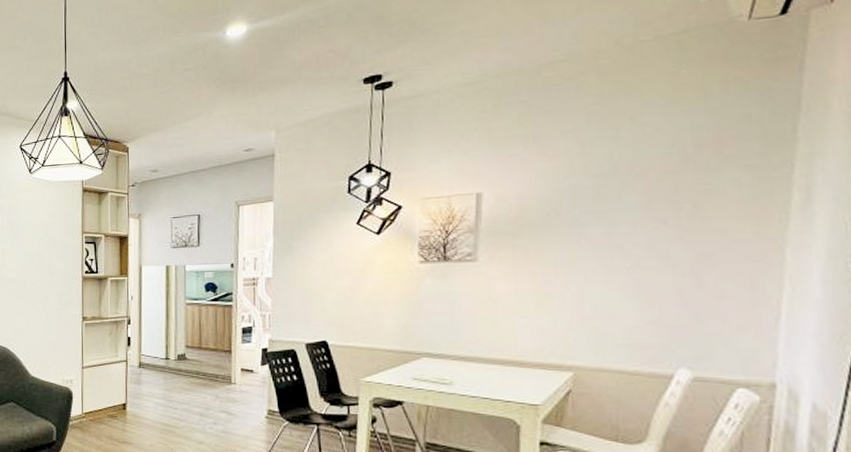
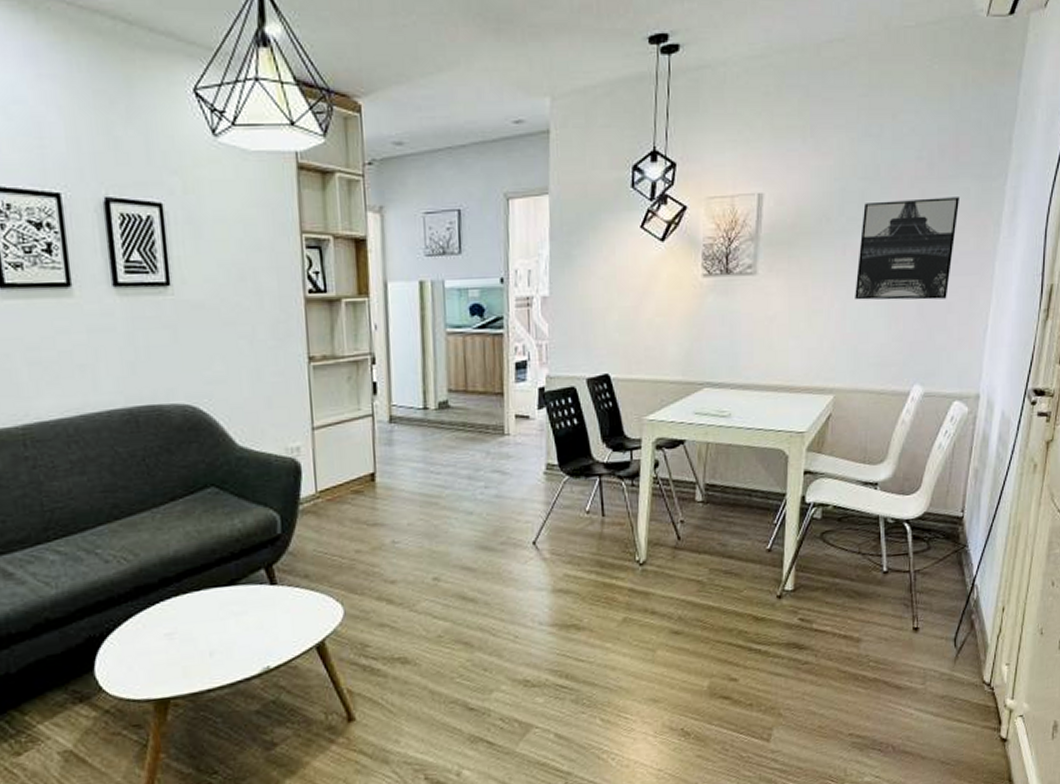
wall art: none [594,187,728,286] -> present [855,197,960,300]

